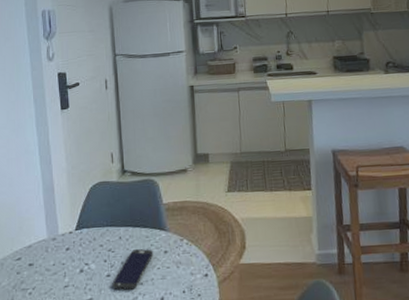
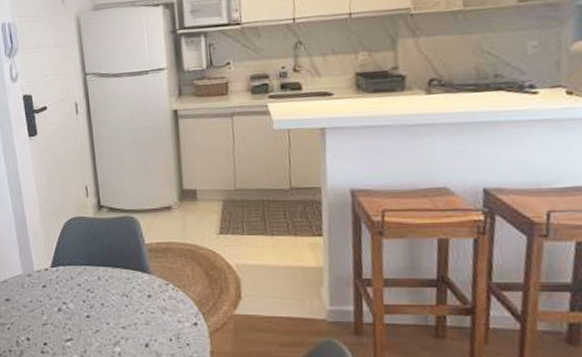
smartphone: present [112,249,154,290] -> none [92,291,136,333]

